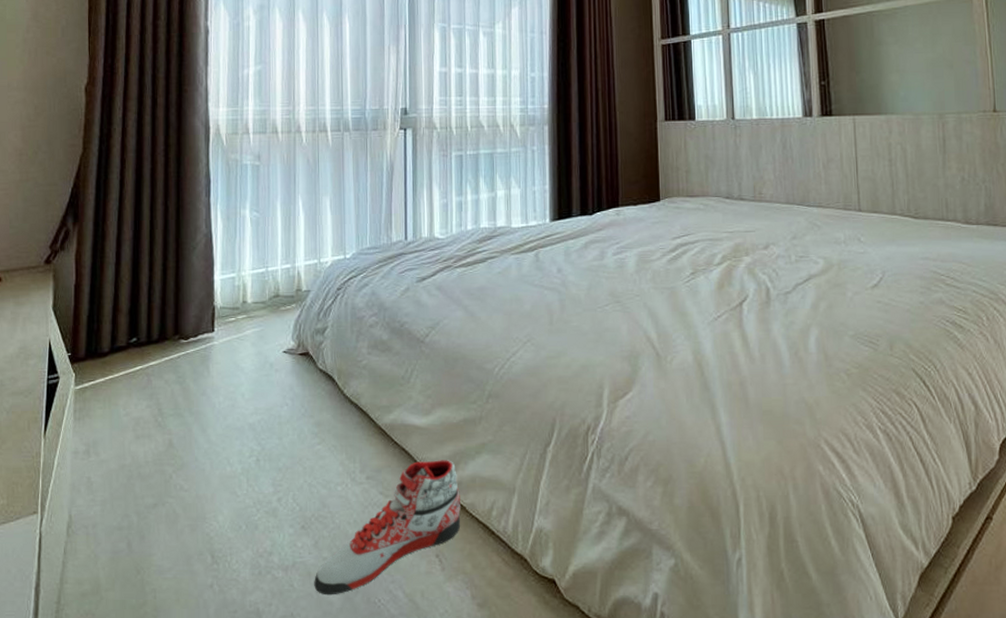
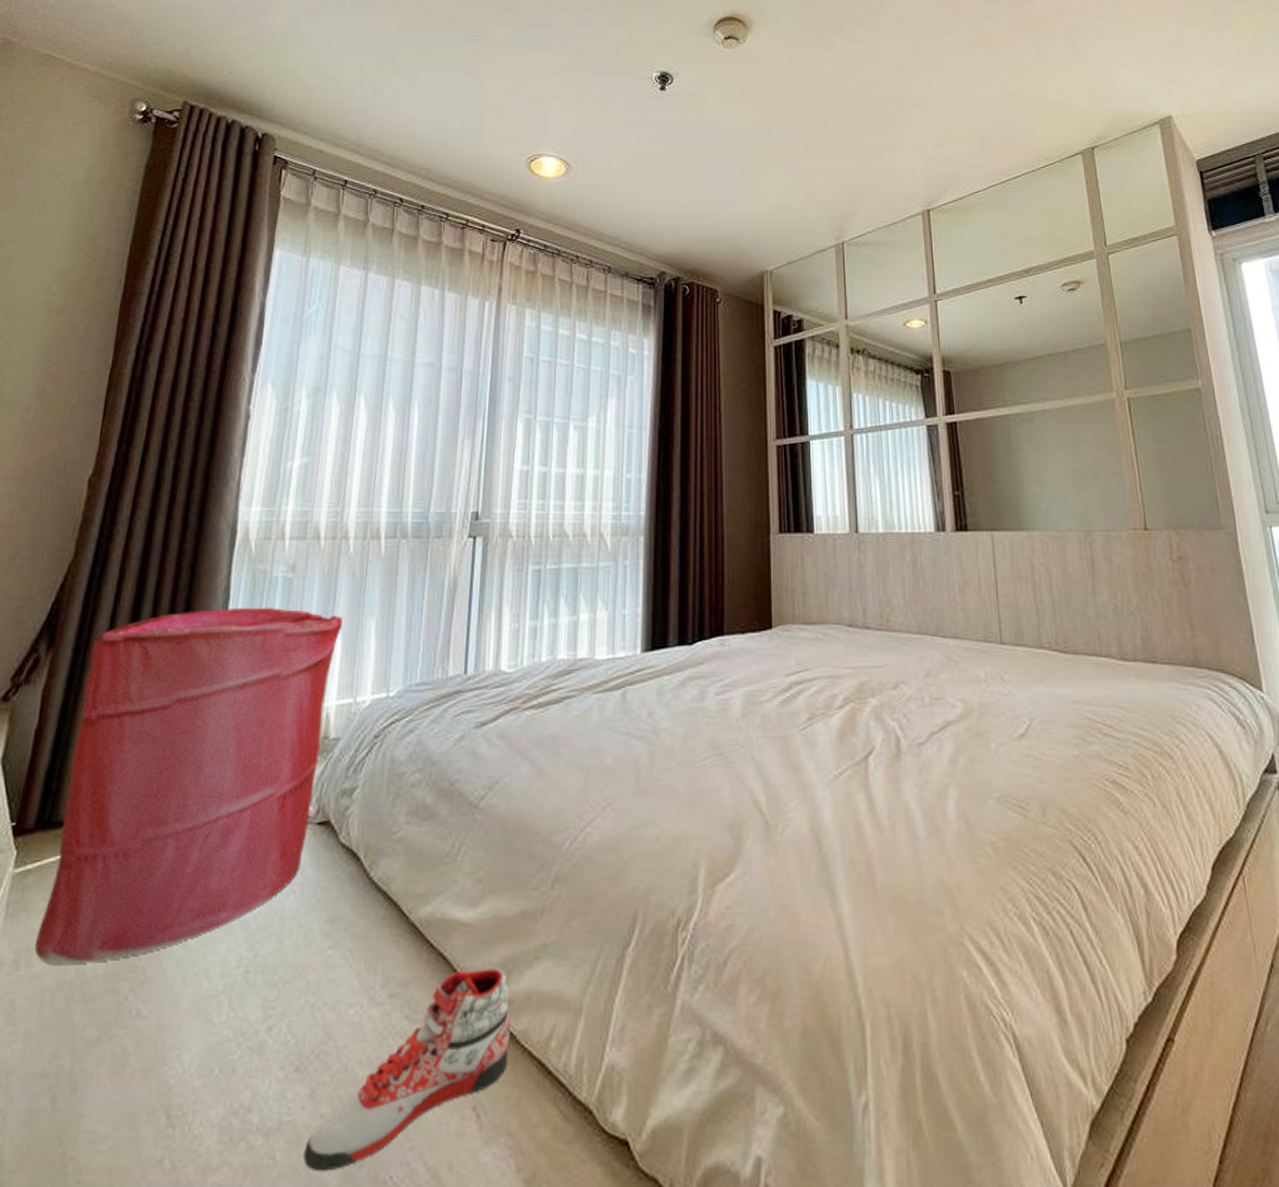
laundry hamper: none [99,189,303,454] -> present [35,607,342,966]

